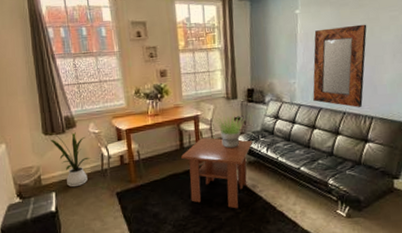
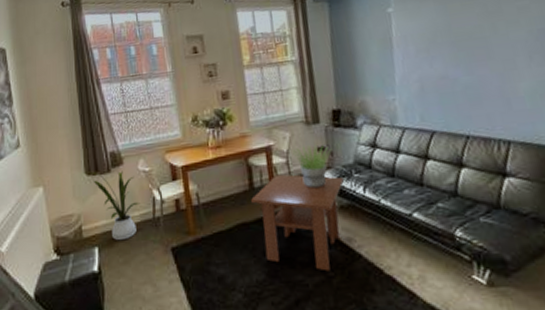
home mirror: present [313,24,367,108] -> none [415,19,493,129]

